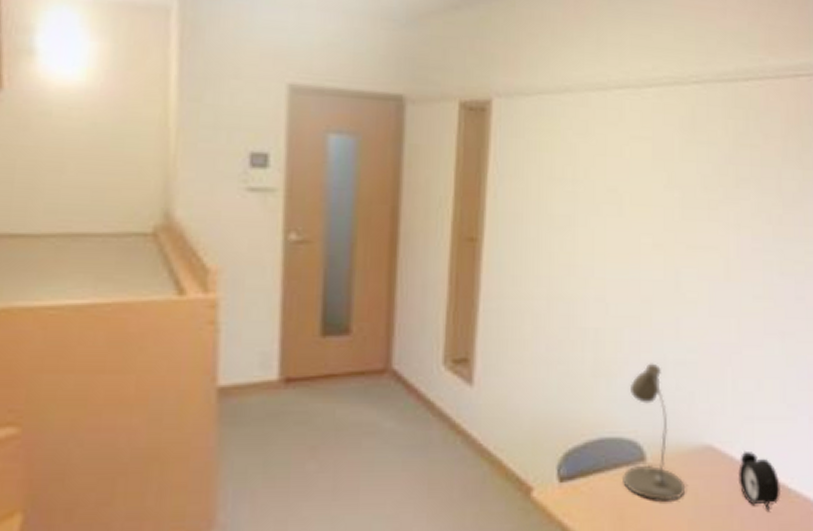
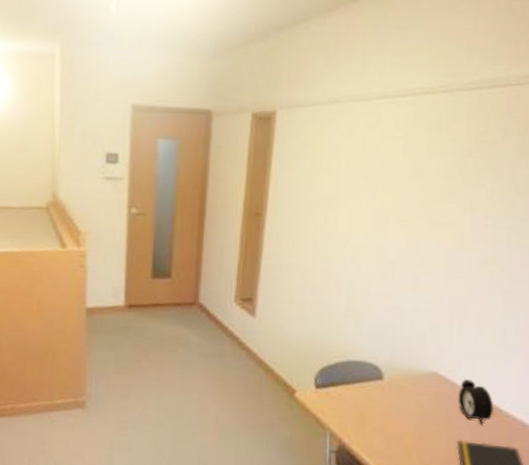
desk lamp: present [621,363,685,500] -> none [363,309,413,409]

